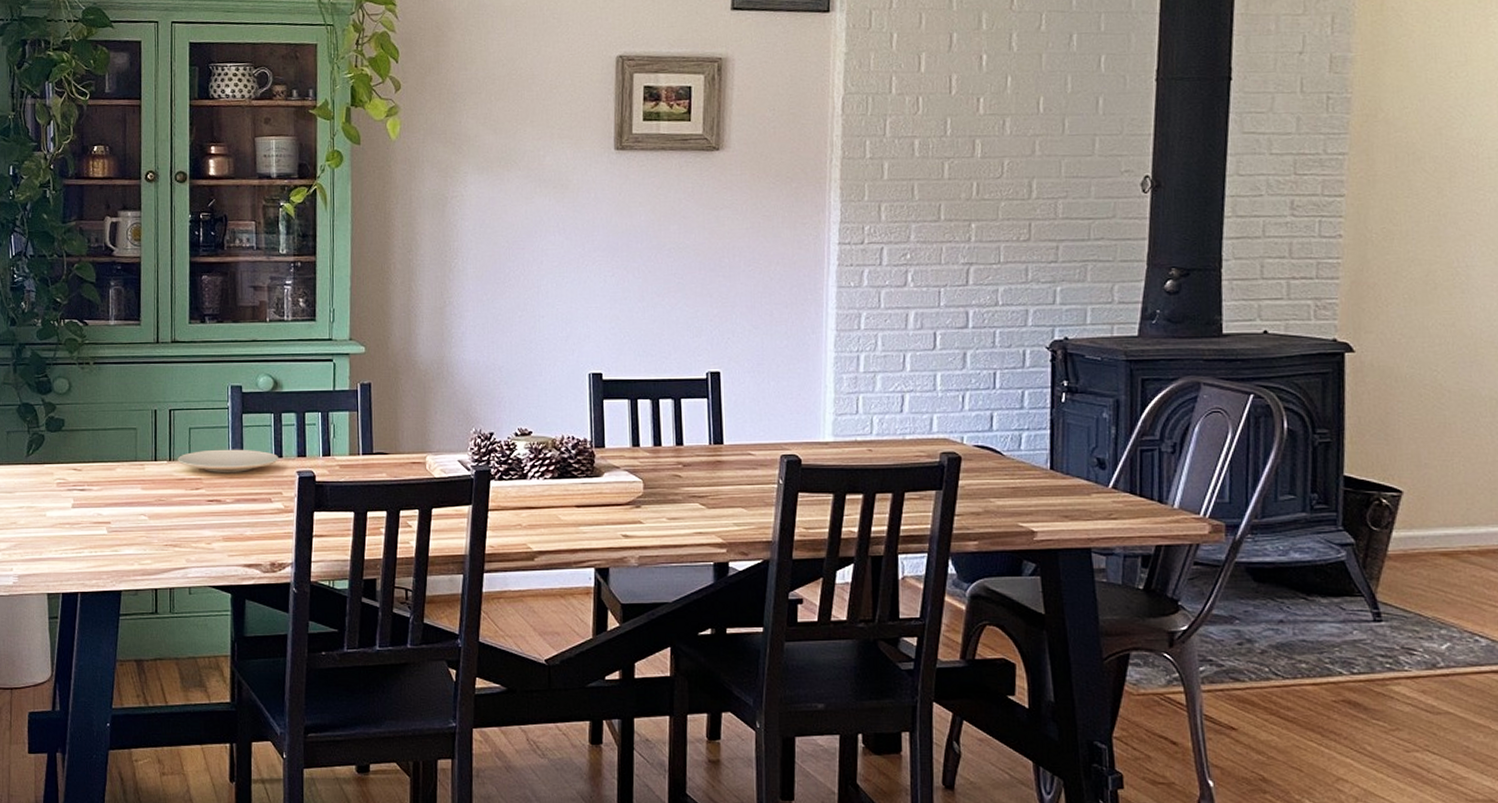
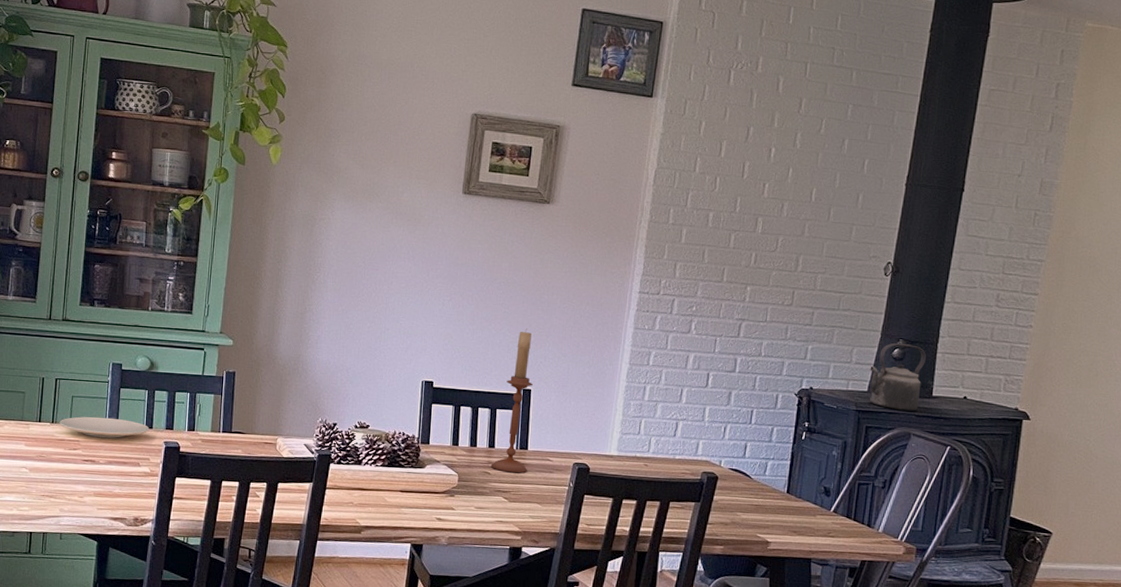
candlestick: none [681,299,726,473] -> present [490,328,533,473]
kettle: none [1138,272,1208,356] -> present [869,342,926,411]

